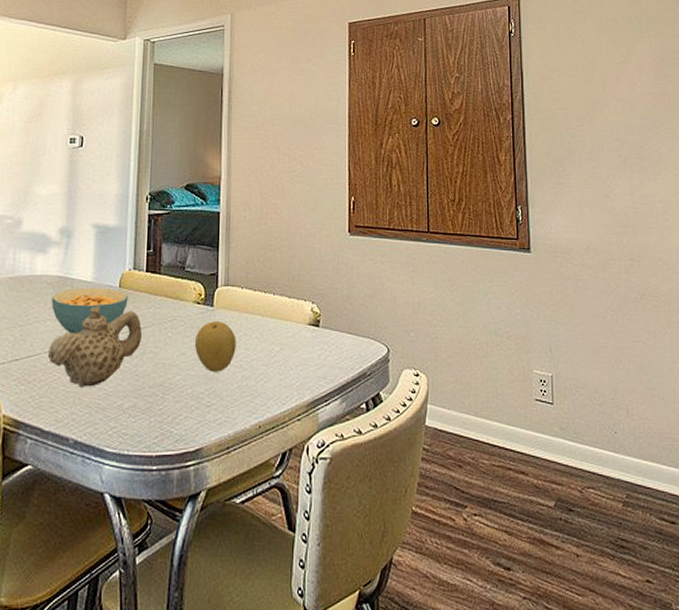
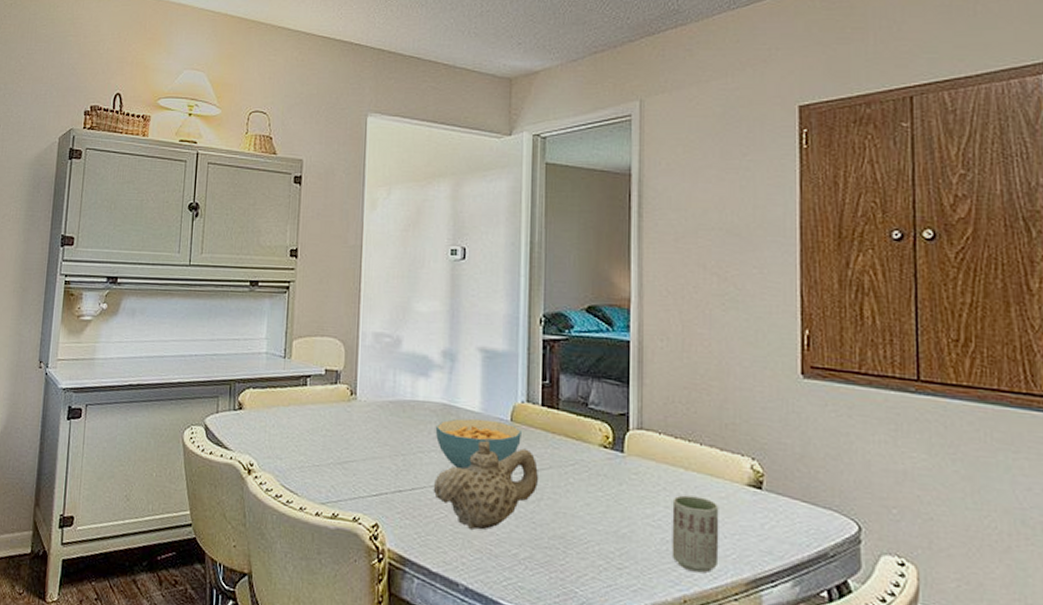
fruit: present [194,321,236,372] -> none [601,470,653,530]
cup: none [250,338,287,401] -> present [672,495,719,573]

